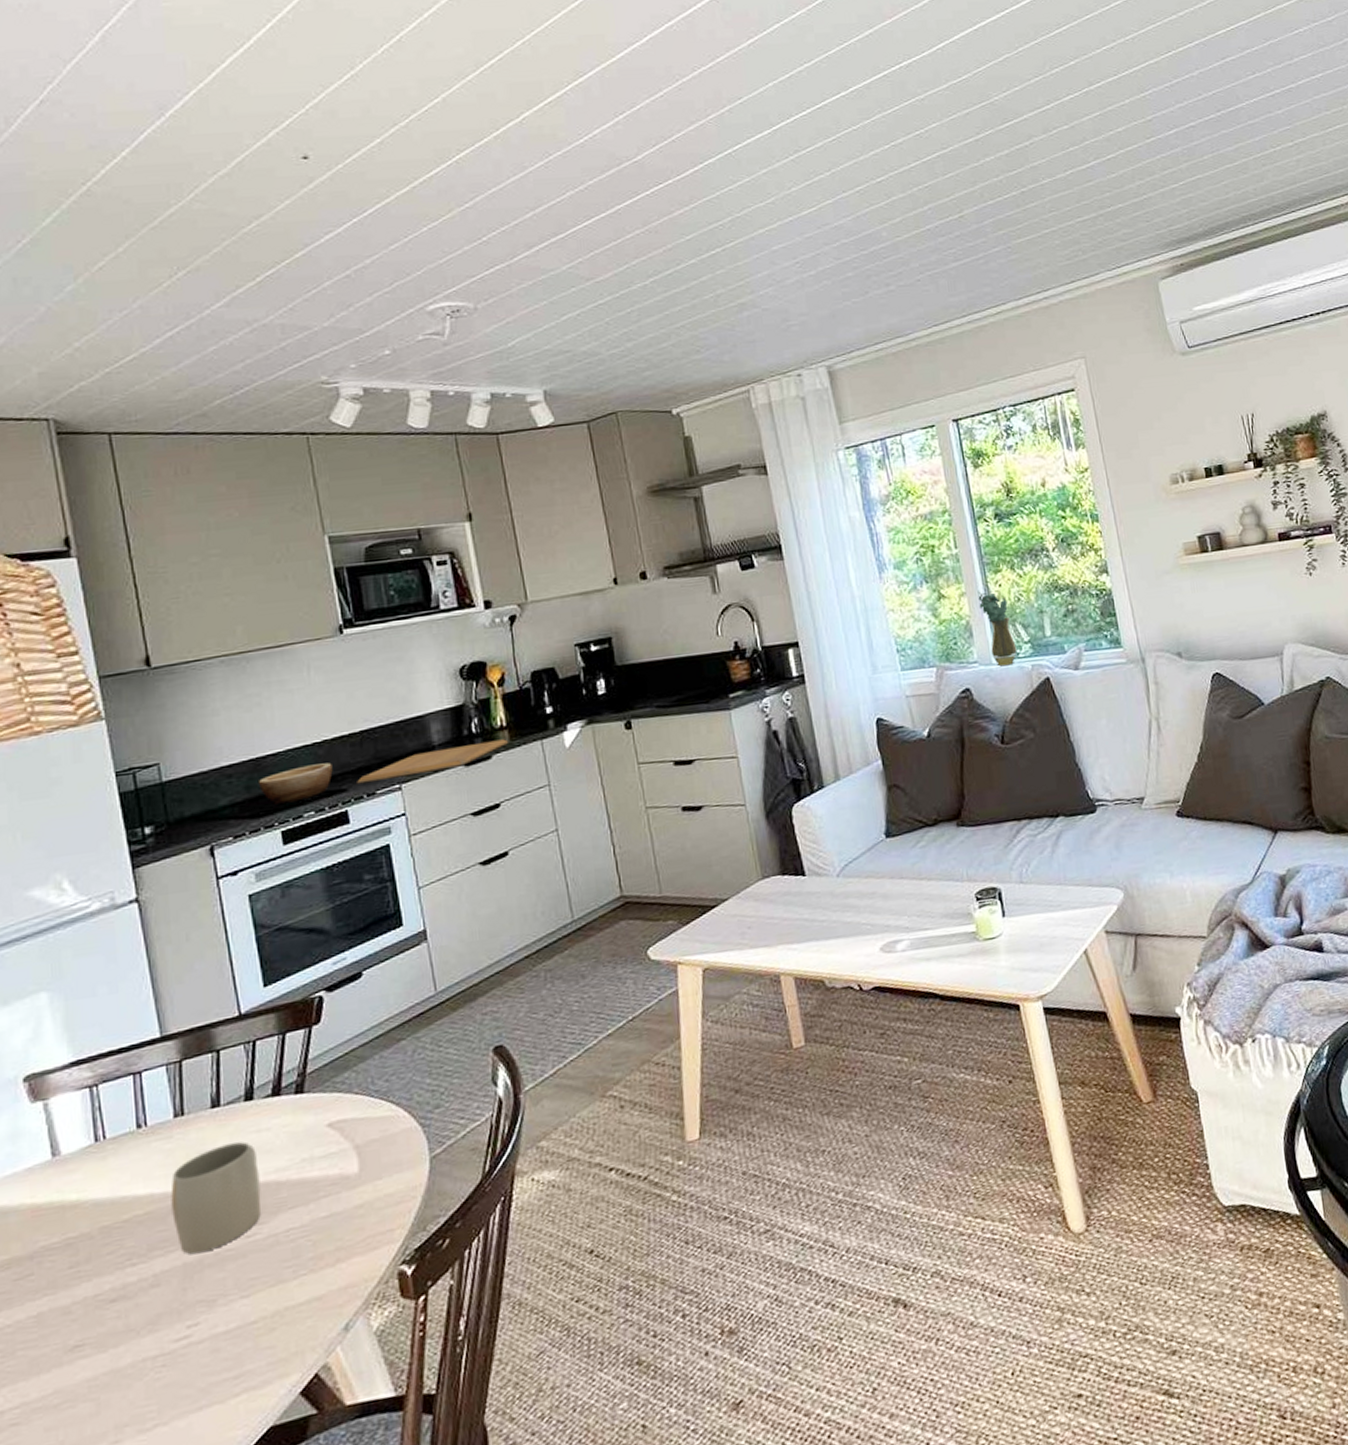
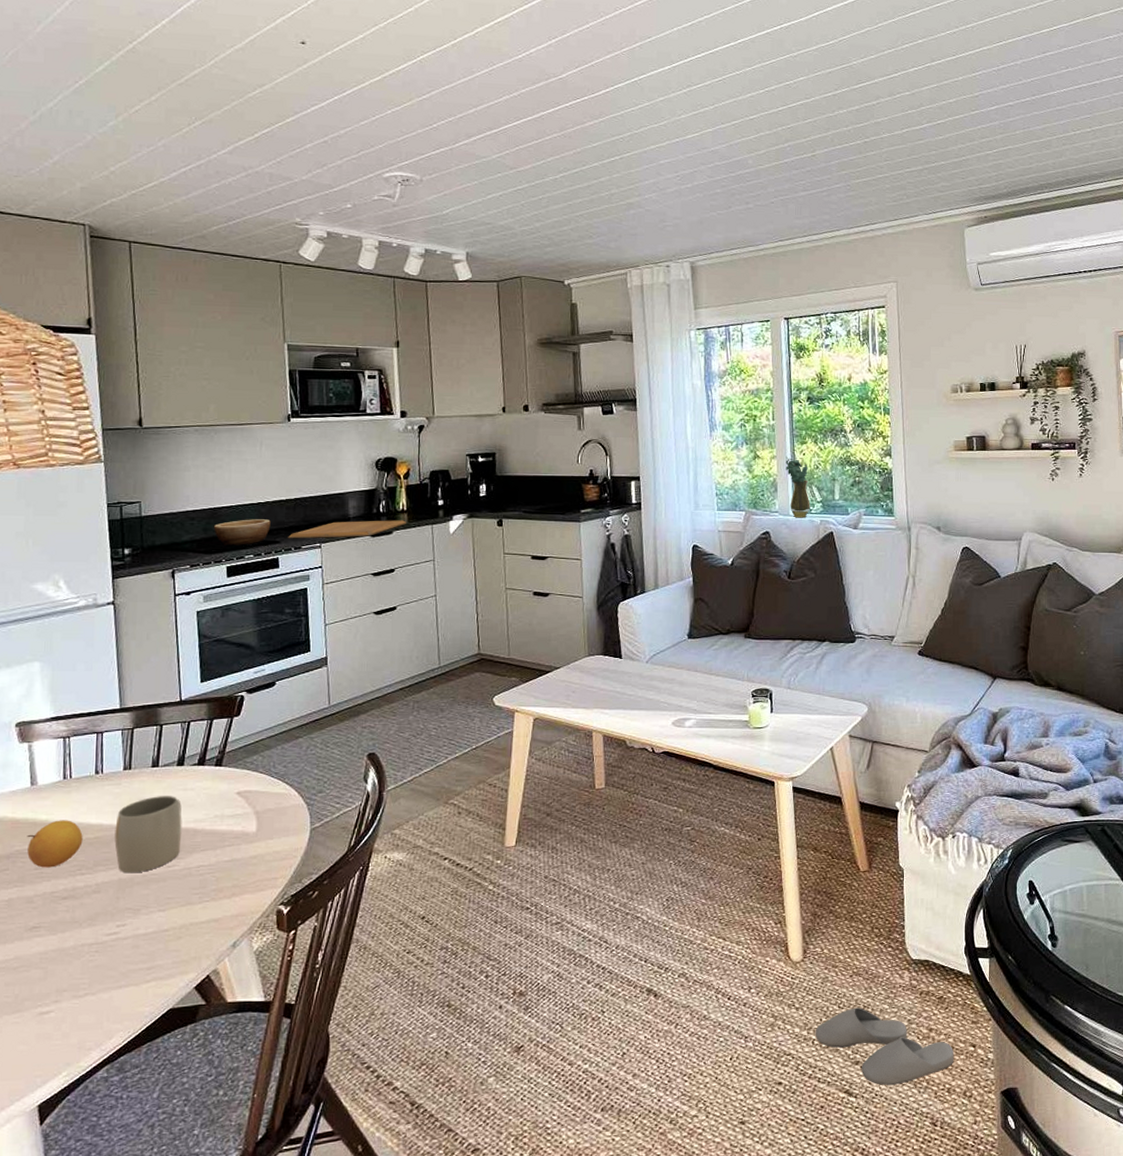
fruit: none [53,1195,130,1265] -> present [27,820,83,868]
slippers: none [1115,1279,1296,1377] -> present [815,1007,955,1085]

